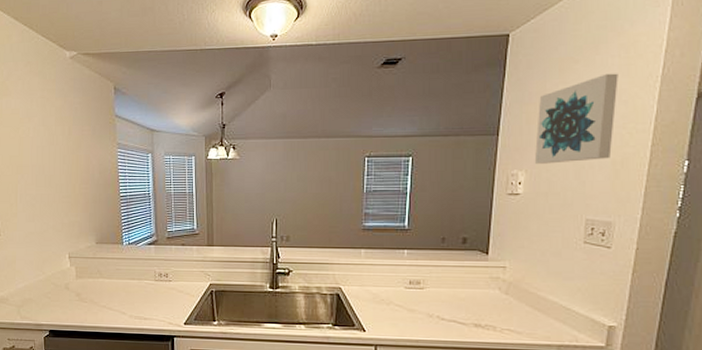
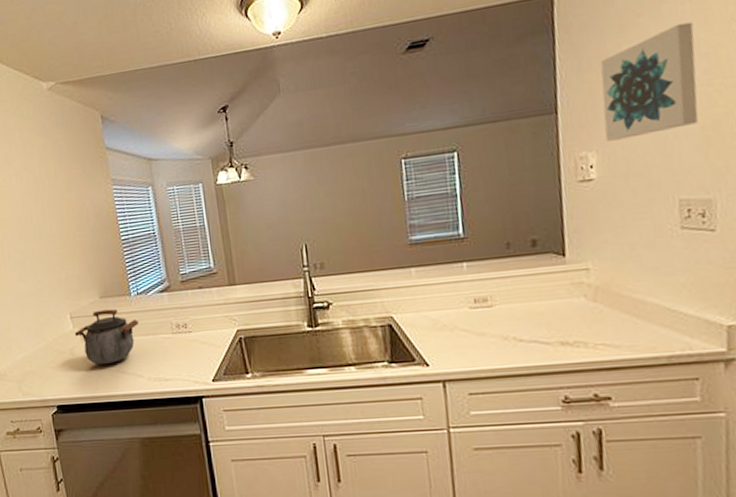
kettle: none [71,253,127,301] -> present [74,308,138,365]

